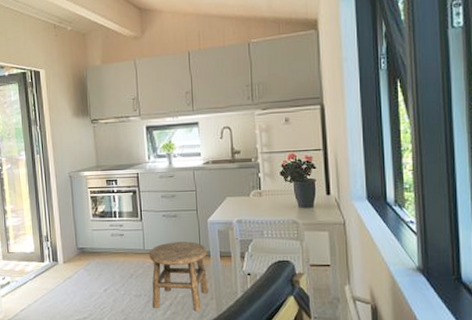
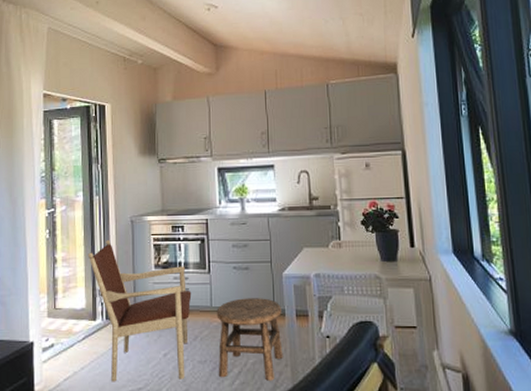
armchair: none [33,193,127,313] -> present [87,240,192,382]

